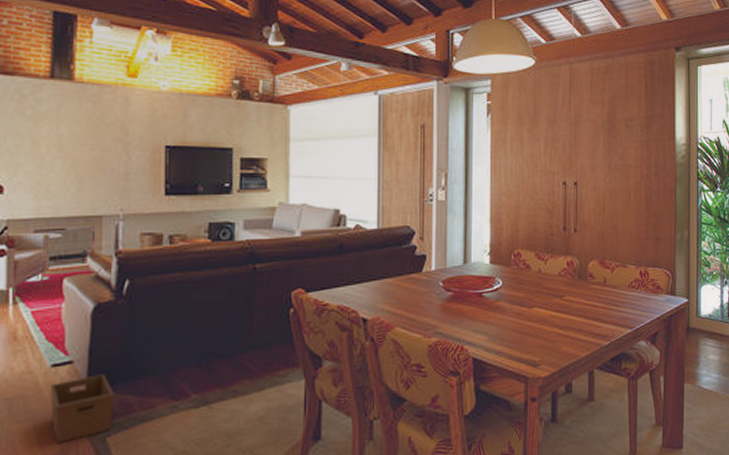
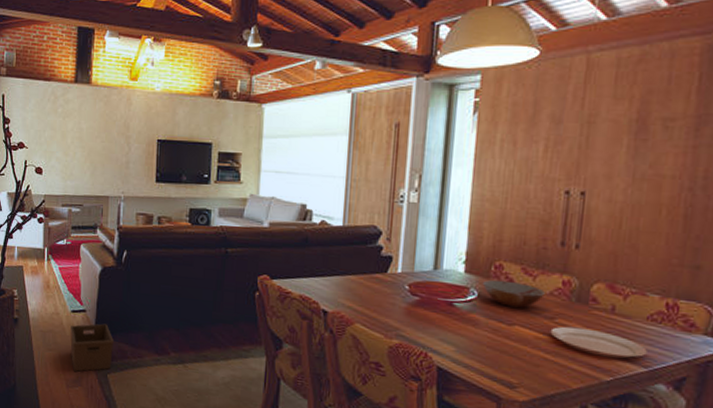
bowl: none [505,267,555,291] -> present [482,279,545,308]
plate: none [561,301,631,324] -> present [550,326,647,359]

